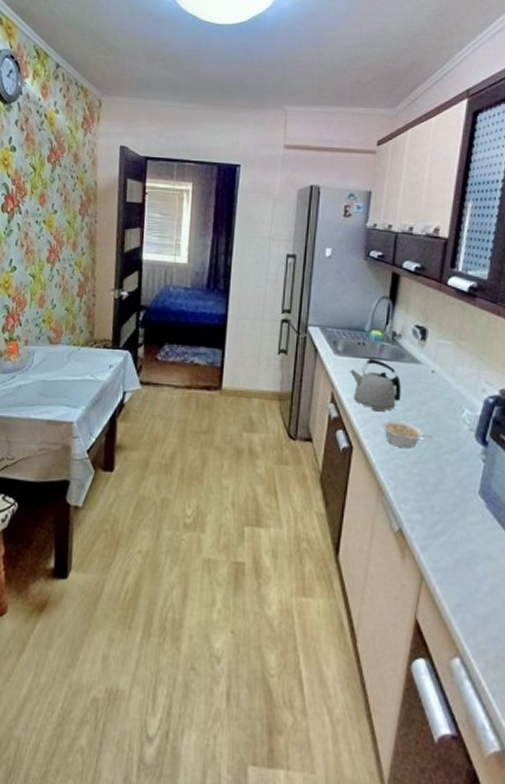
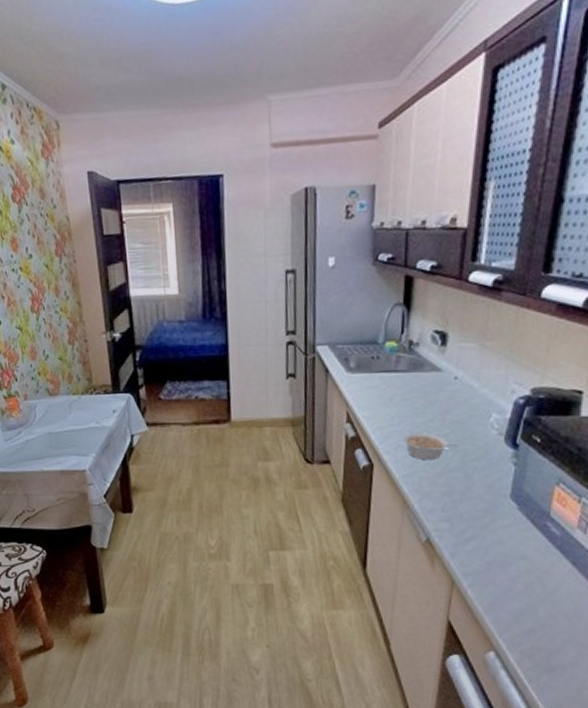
kettle: present [350,357,401,412] -> none [365,371,422,426]

